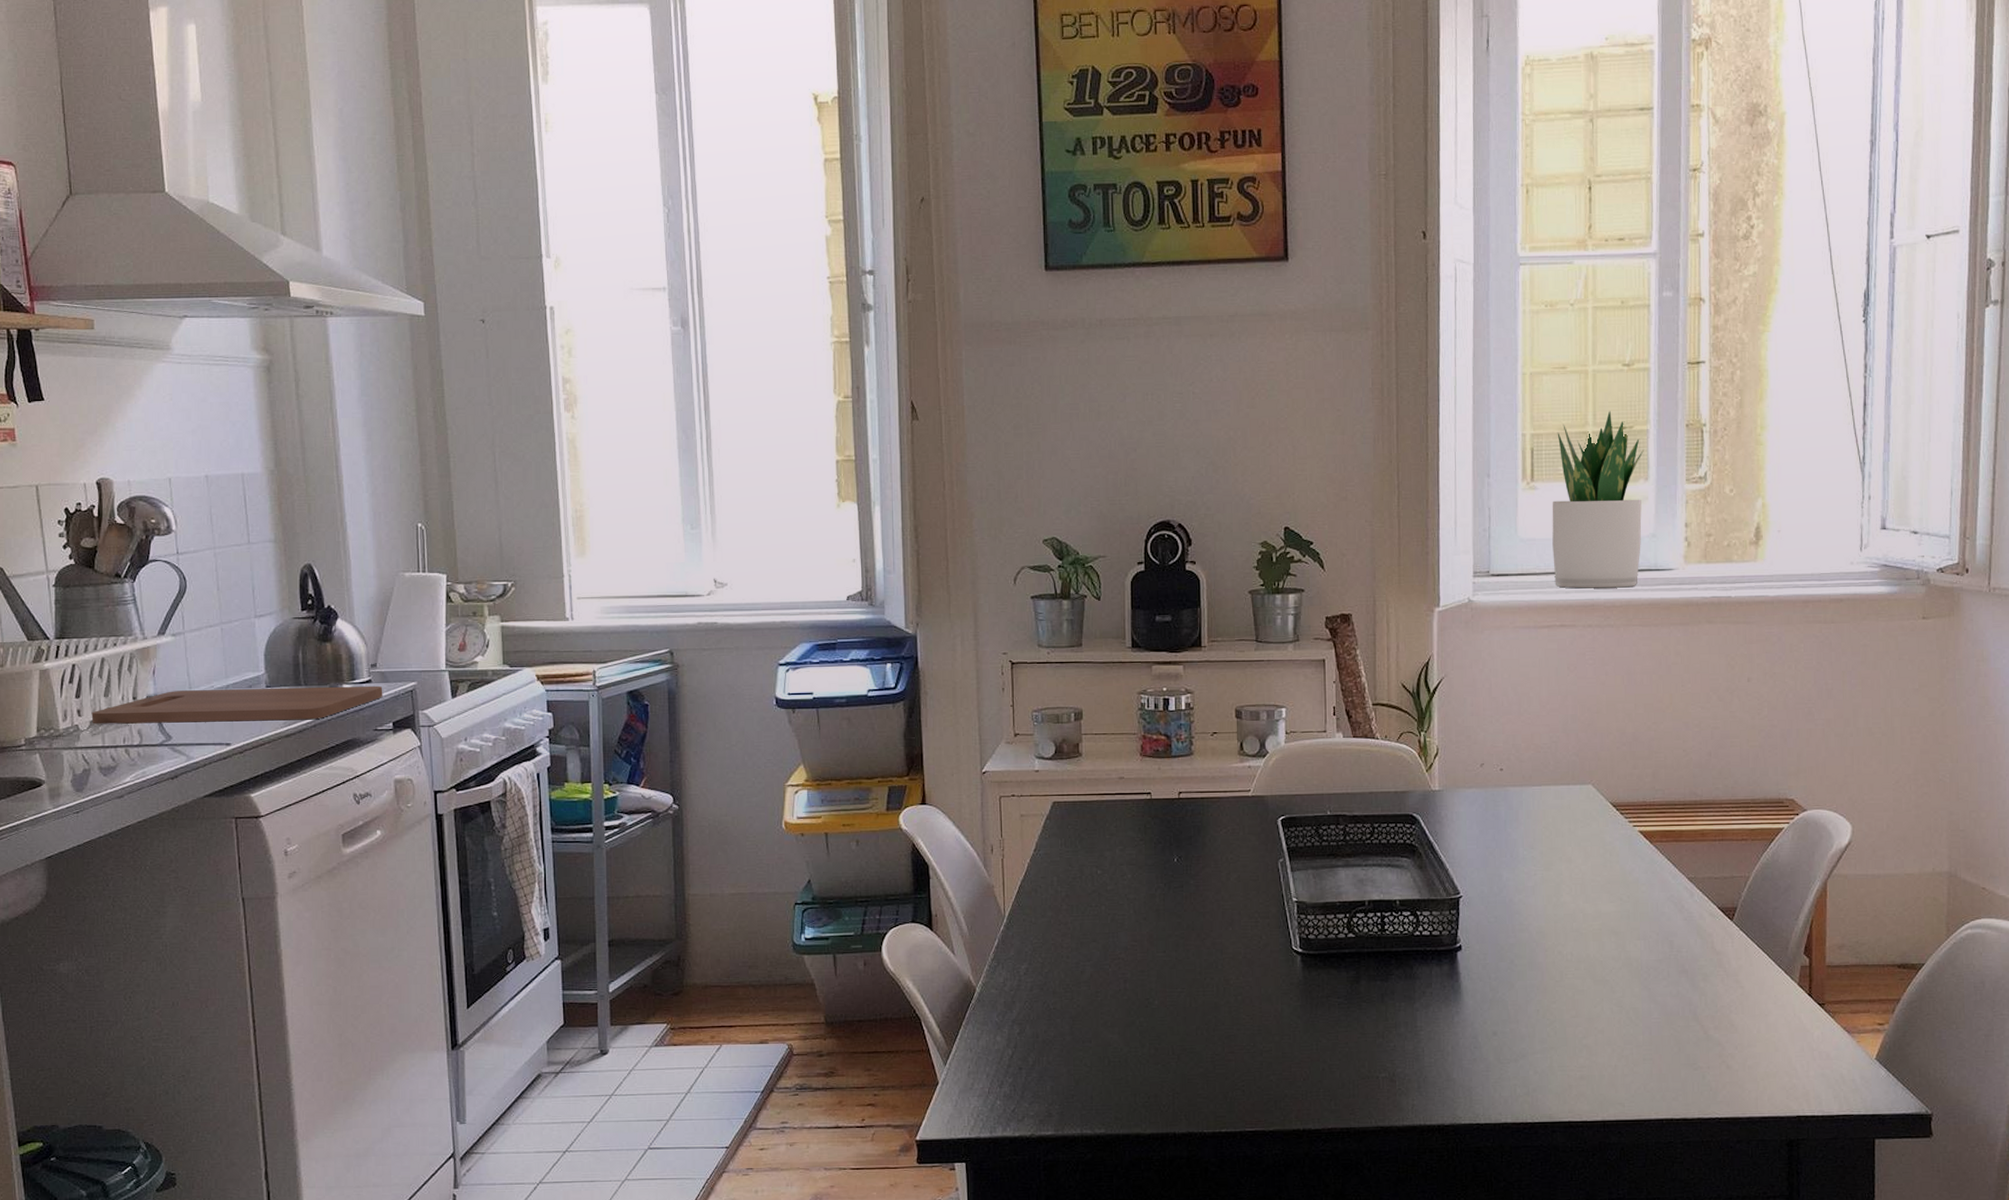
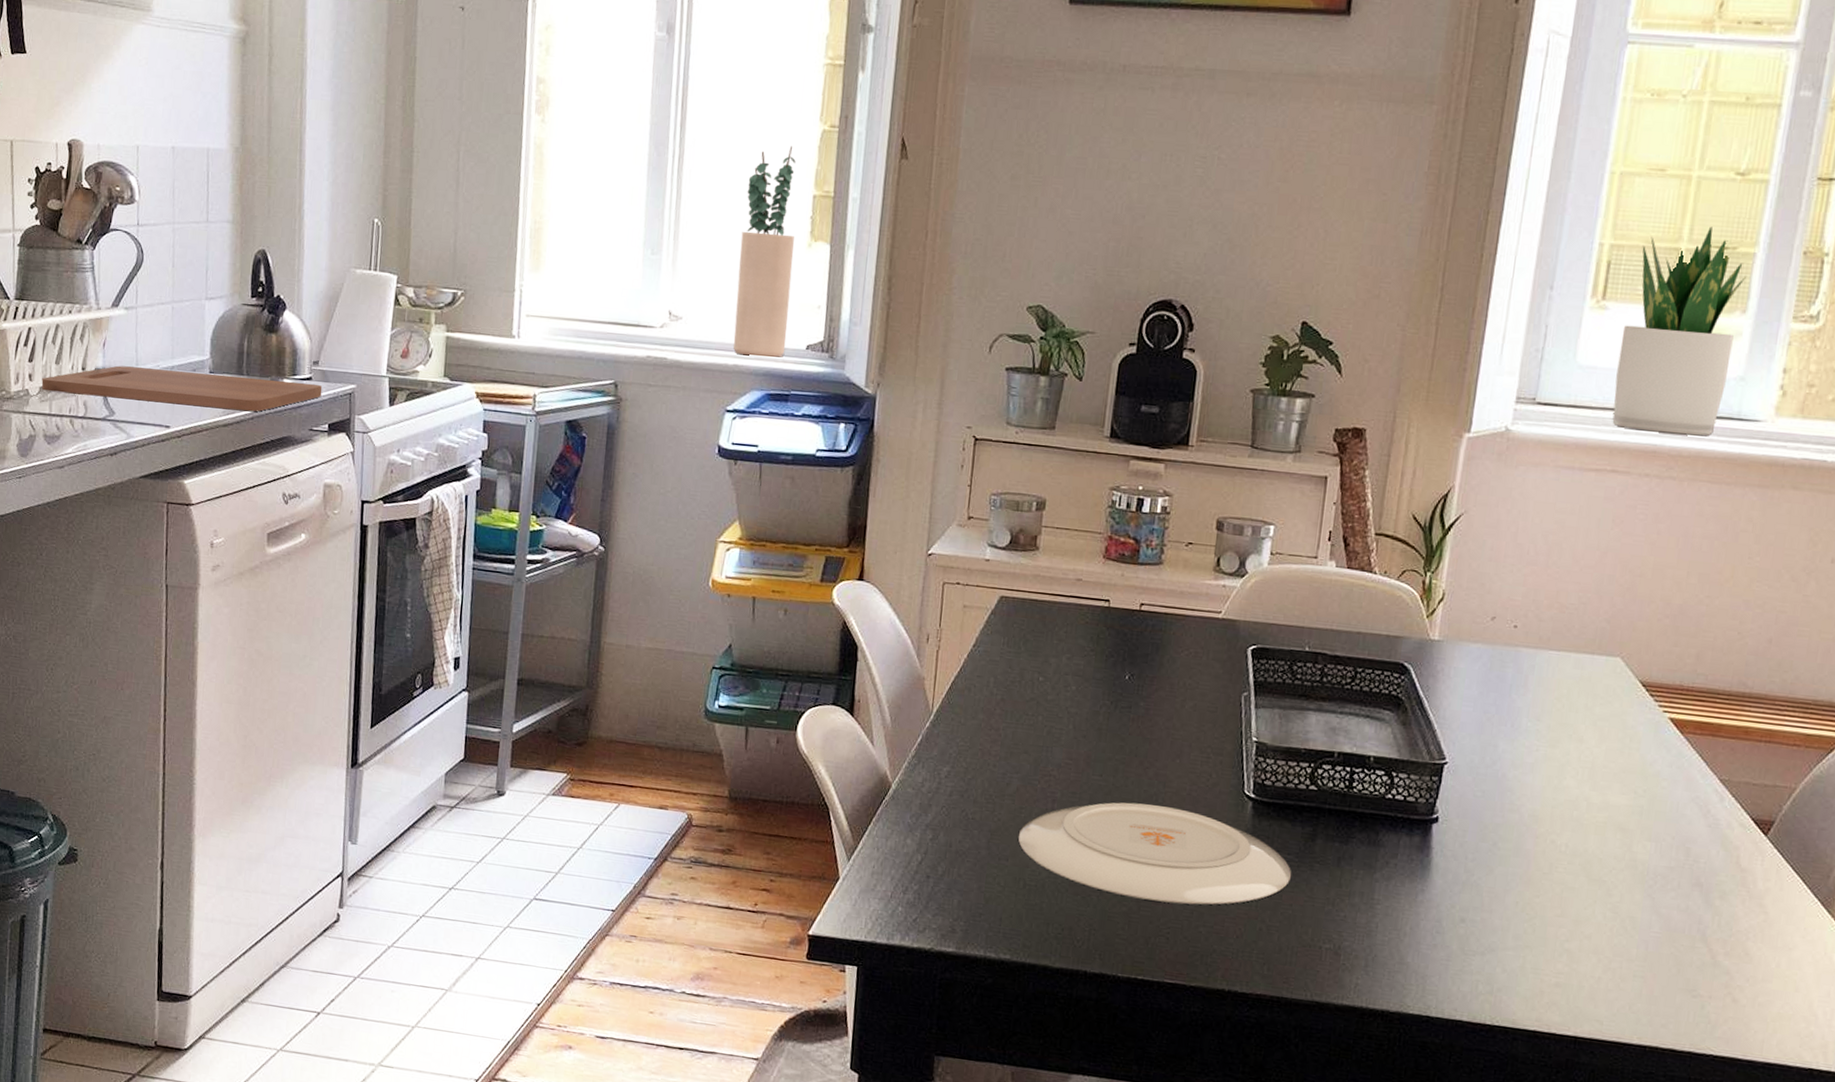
vase: none [774,418,828,612] -> present [733,146,796,358]
plate: none [1097,971,1344,1059] -> present [1017,802,1292,905]

